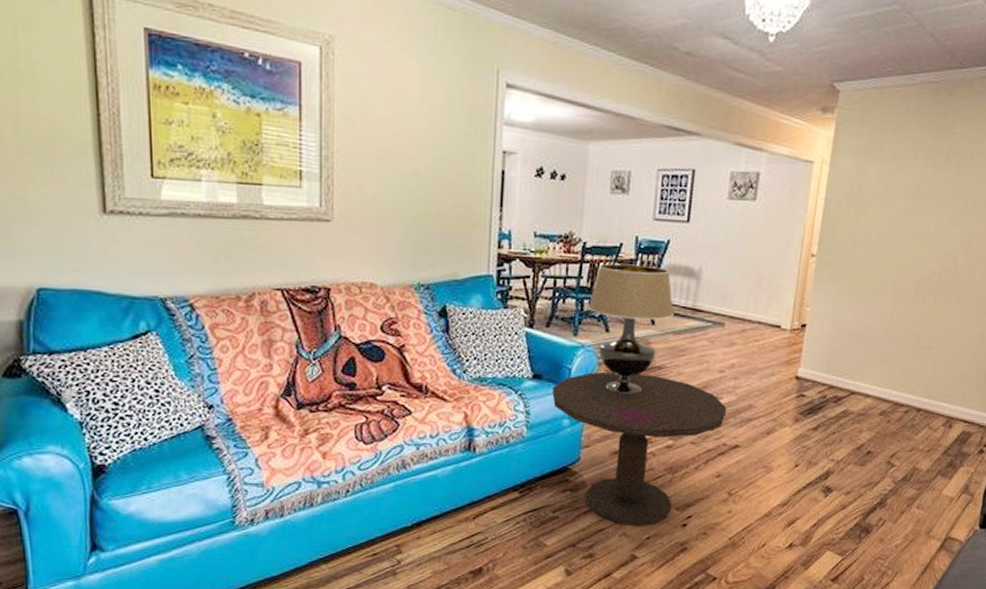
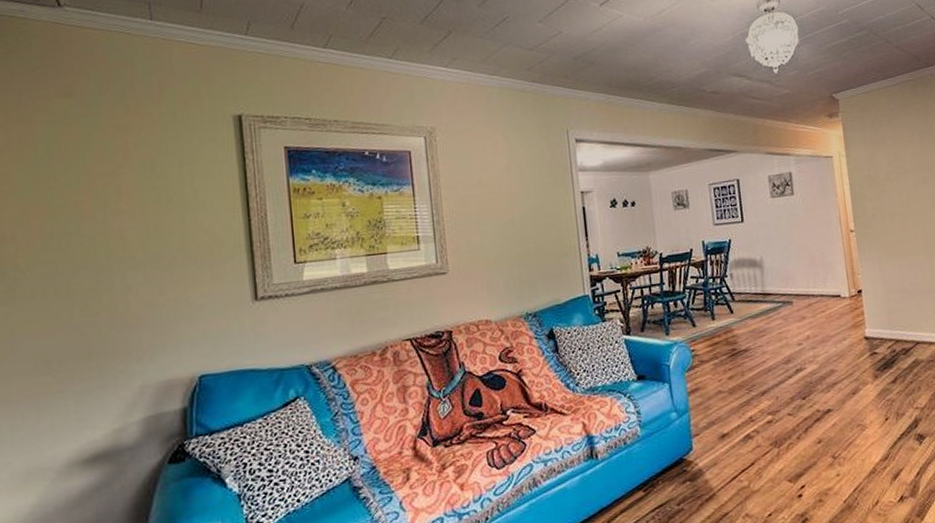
side table: present [552,371,726,527] -> none [656,358,813,506]
table lamp: present [588,263,674,394] -> none [674,263,748,381]

